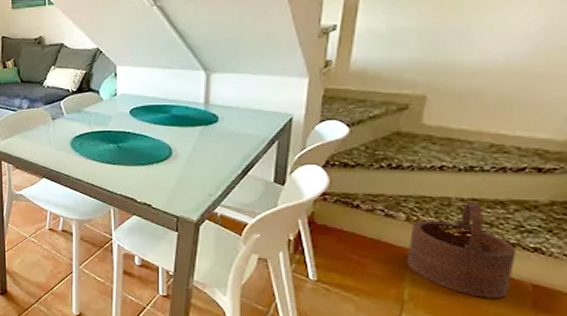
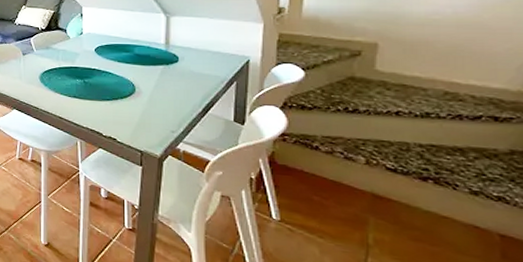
wooden bucket: present [407,202,517,299] -> none [369,148,480,248]

